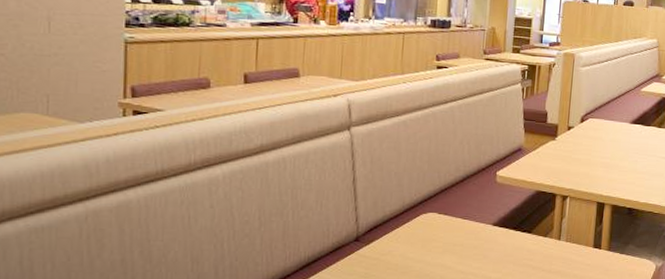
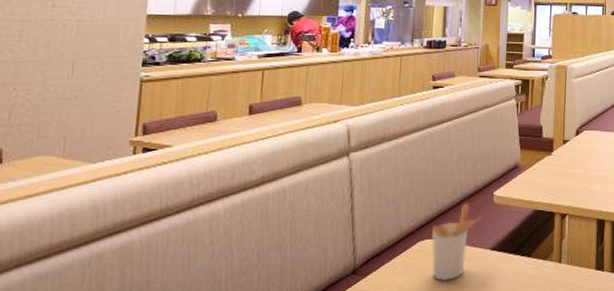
utensil holder: none [433,181,485,252] -> present [431,203,482,282]

